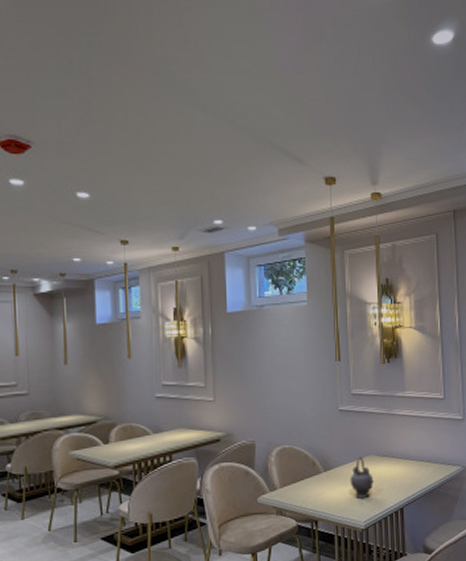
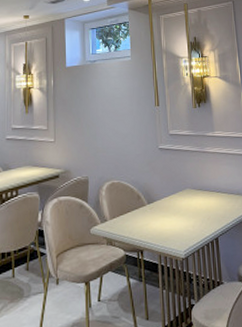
teapot: present [350,457,375,498] -> none [170,190,192,229]

